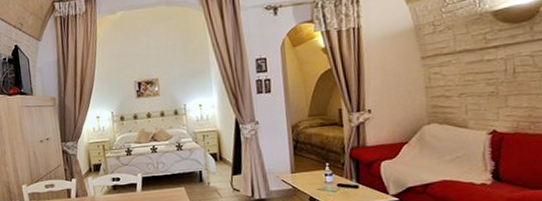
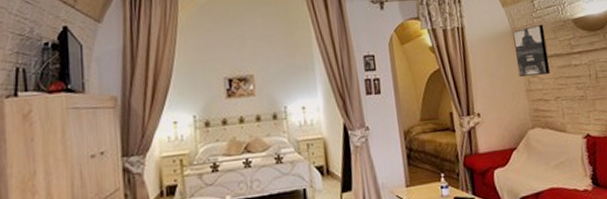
wall art: none [416,19,457,74] -> present [512,24,551,77]

